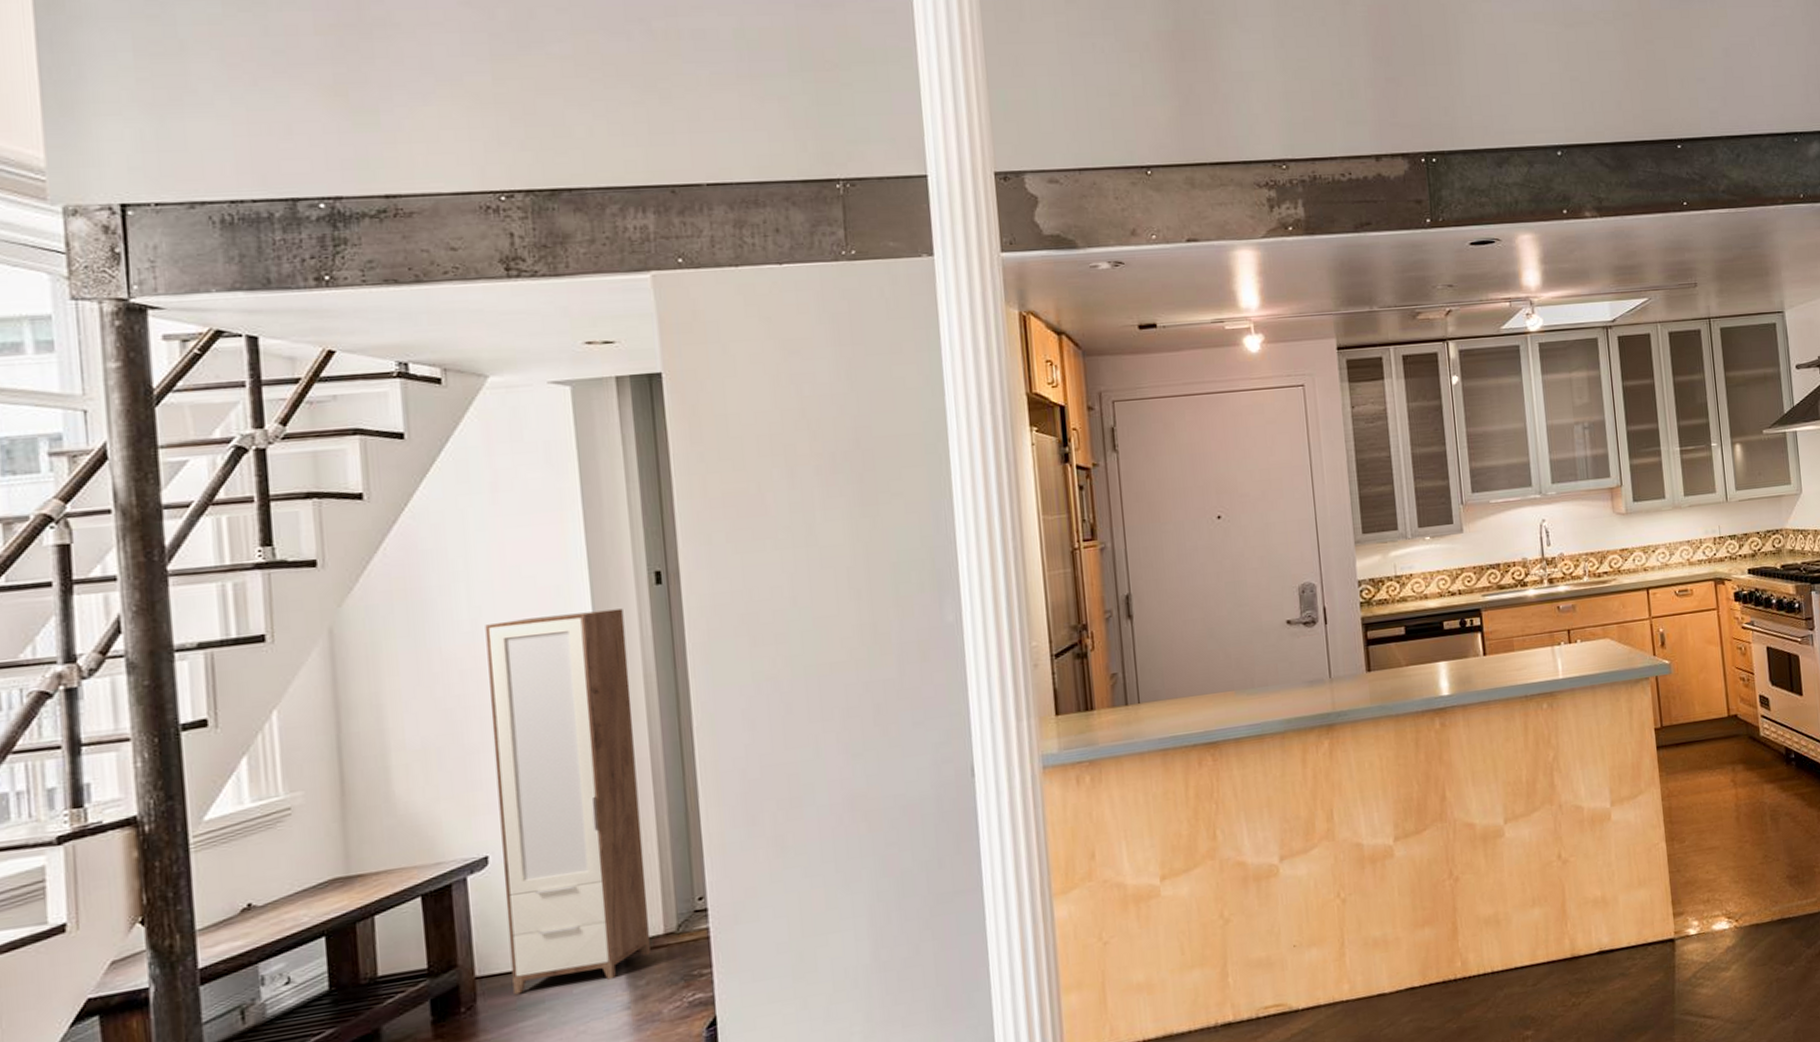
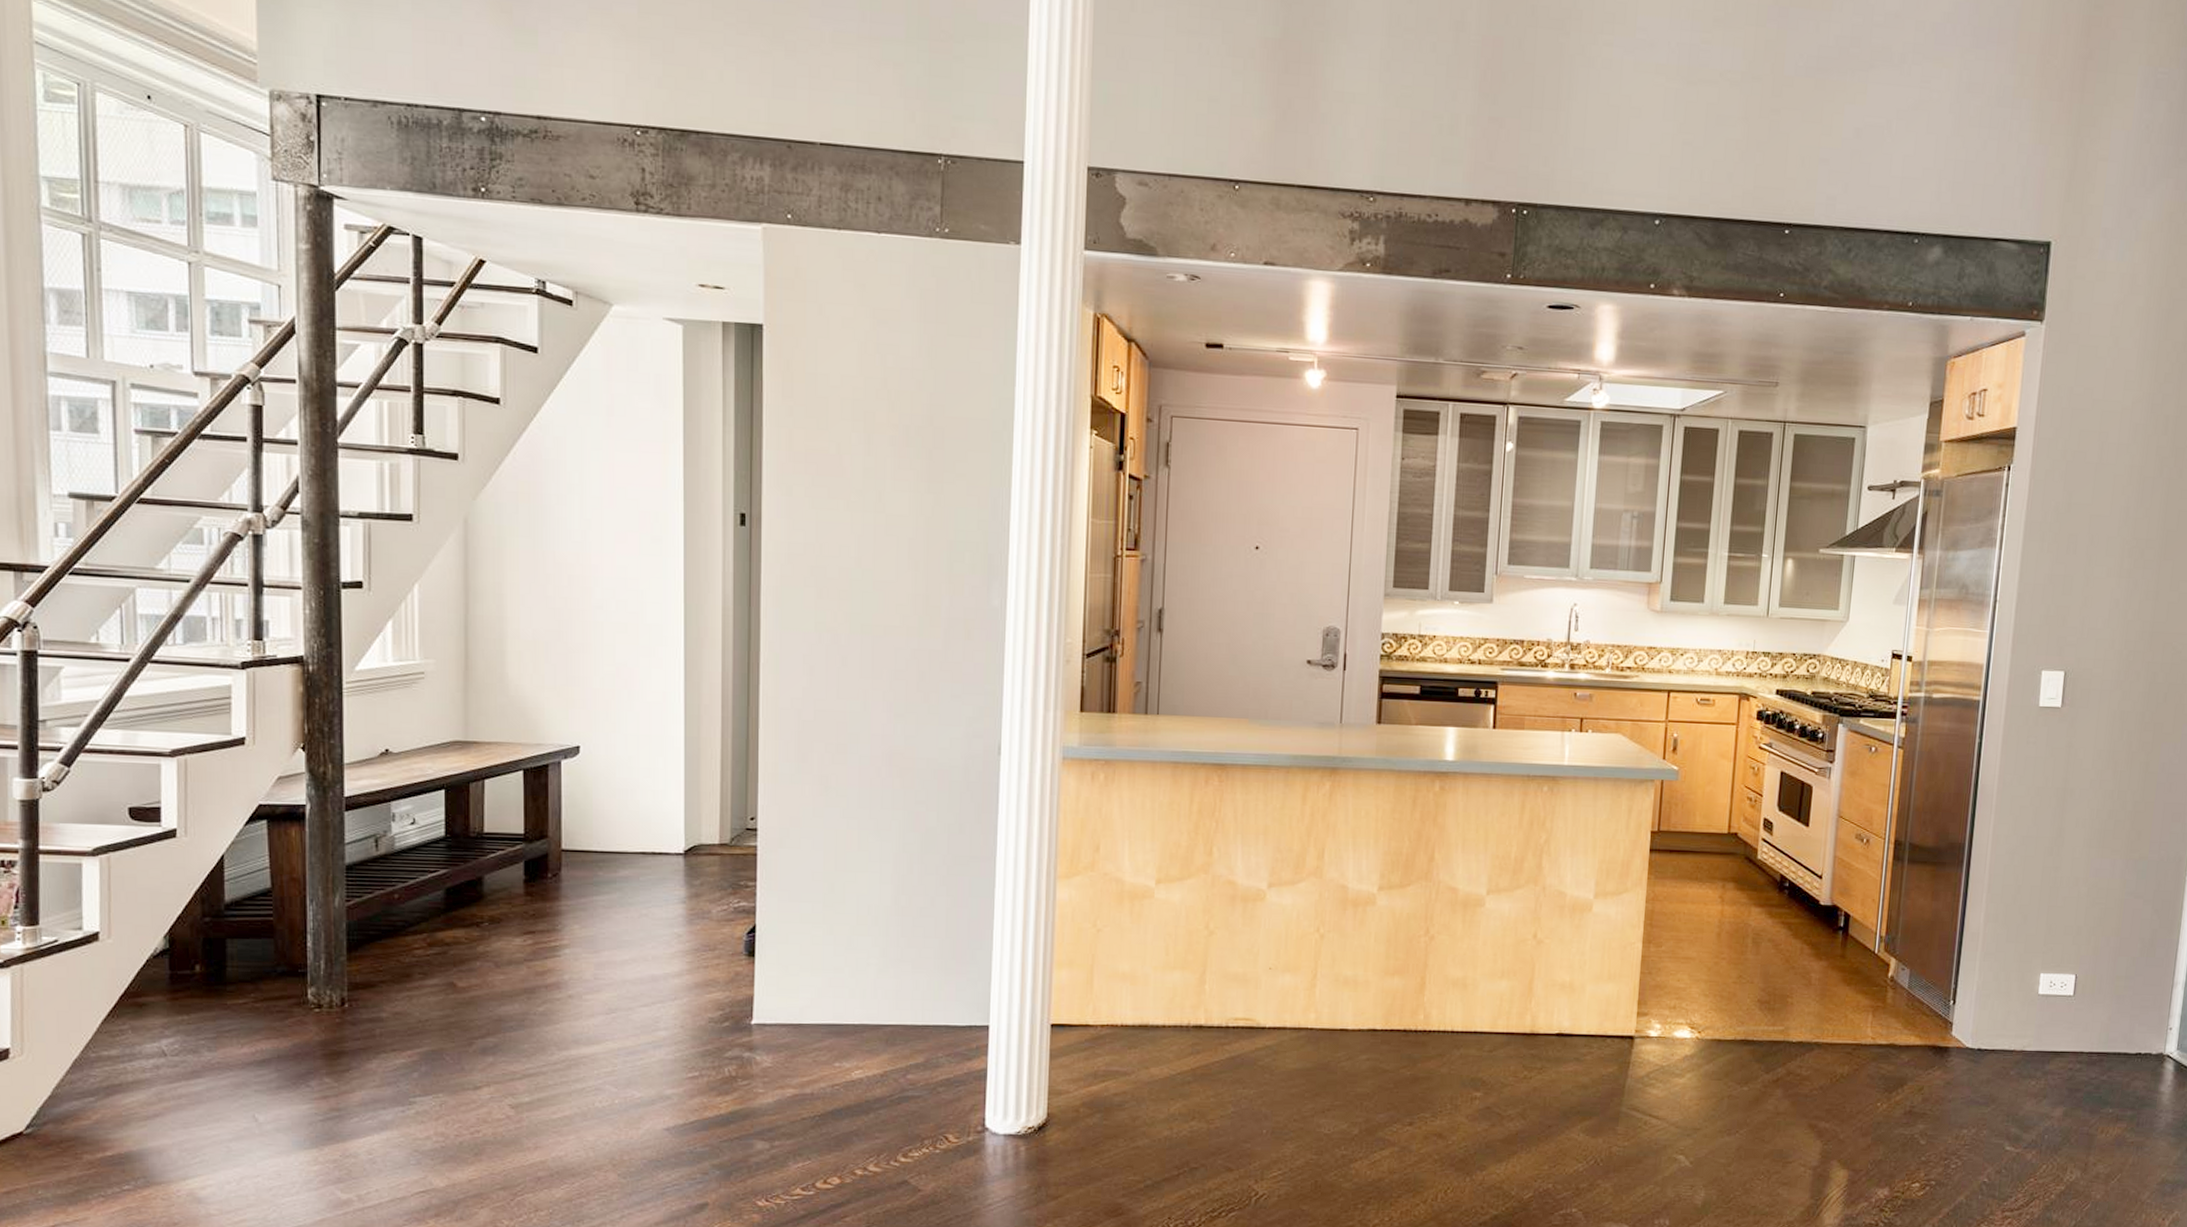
cabinet: present [485,608,651,995] -> none [591,537,710,874]

